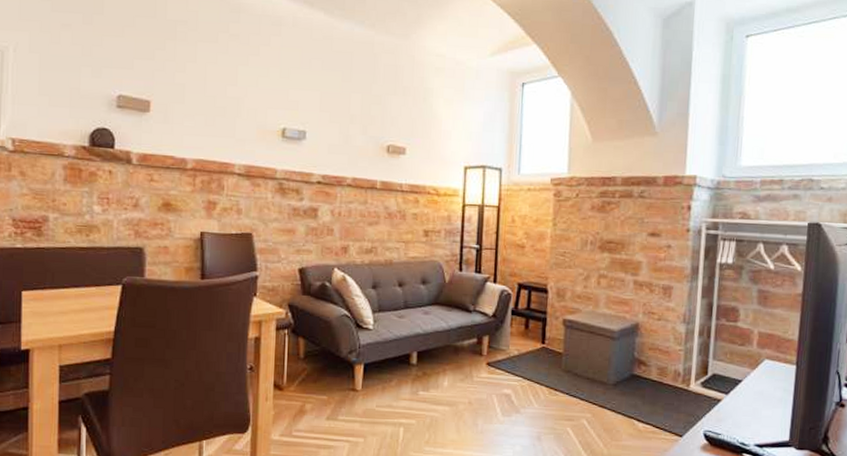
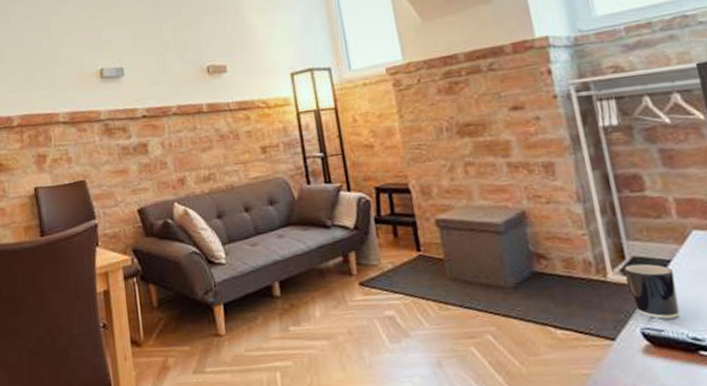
mug: none [703,379,742,426] -> present [623,263,680,319]

